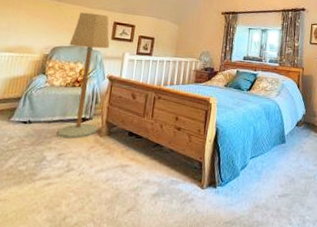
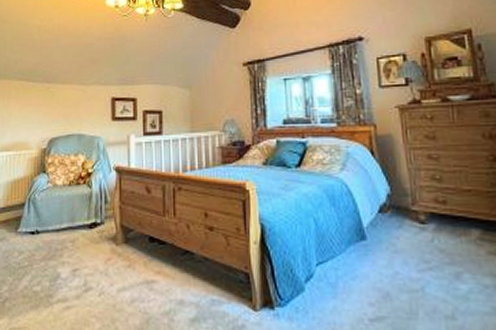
floor lamp: present [57,12,110,139] -> none [66,90,112,250]

